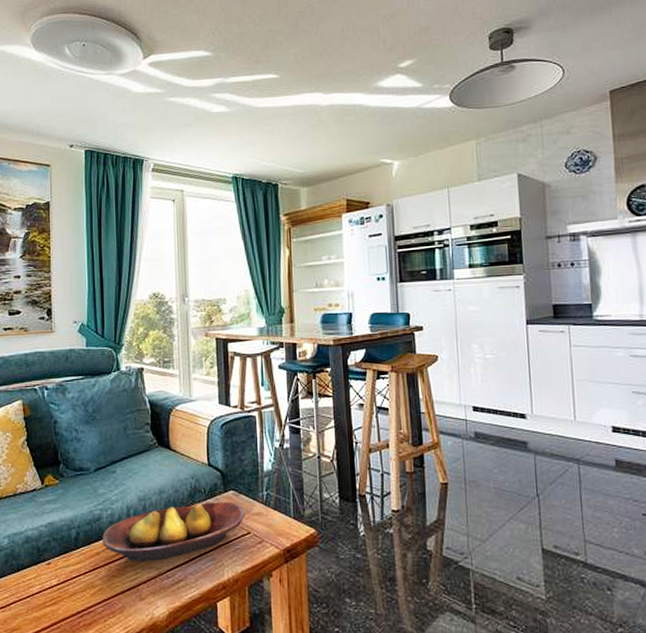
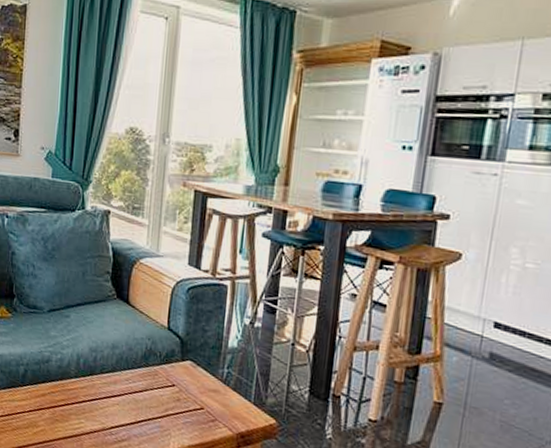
fruit bowl: present [103,501,244,563] -> none [49,364,200,416]

